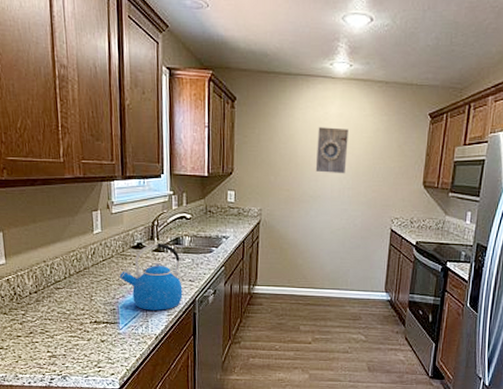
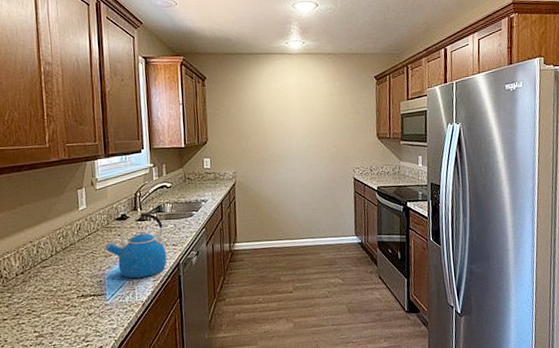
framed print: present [315,127,348,174] -> none [280,95,309,135]

